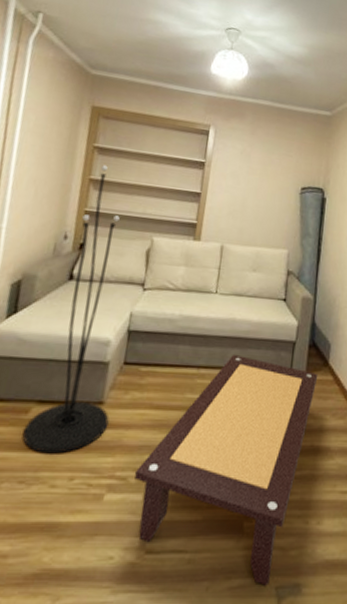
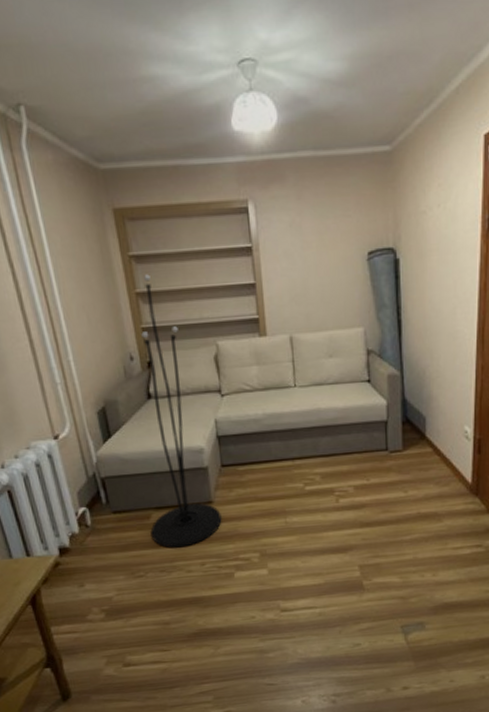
coffee table: present [135,355,318,586] -> none [256,442,416,626]

